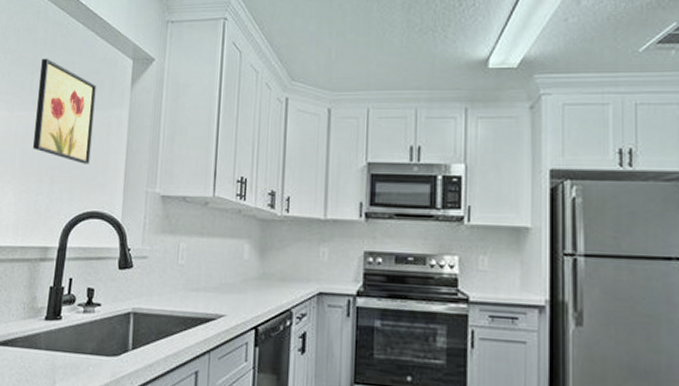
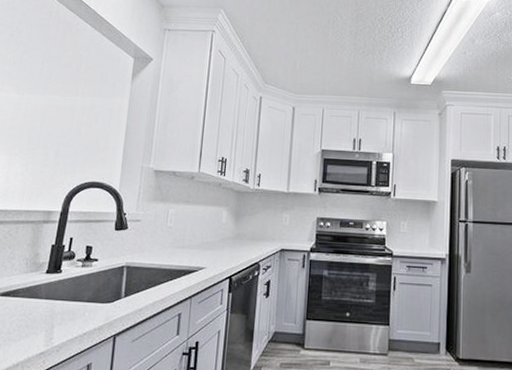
wall art: present [33,58,96,164] -> none [41,51,101,142]

